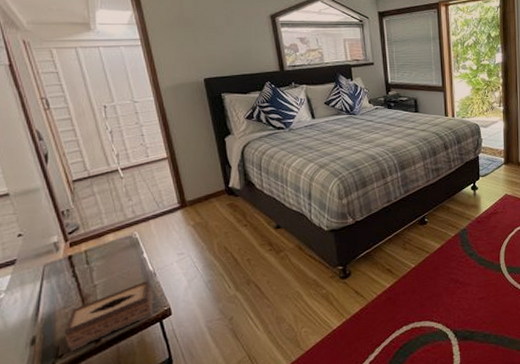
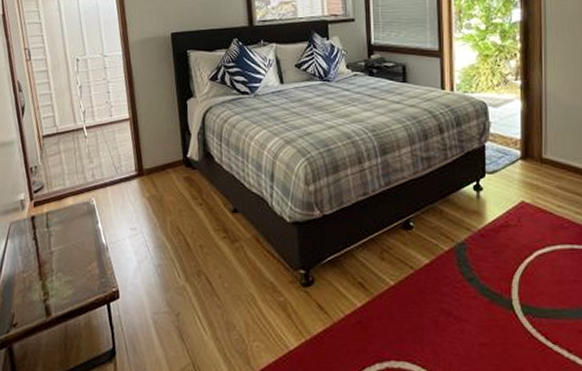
tissue box: present [64,280,154,352] -> none [20,254,104,322]

